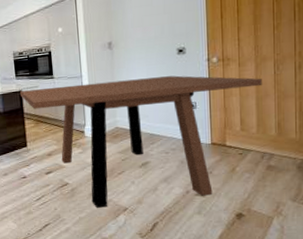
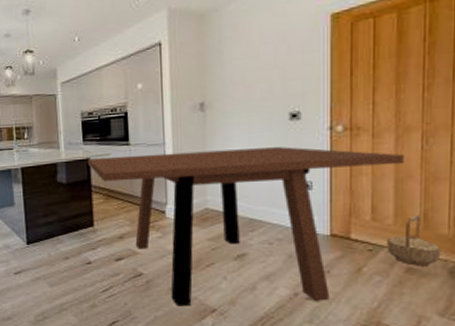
basket: none [253,123,292,164] -> present [387,213,442,266]

